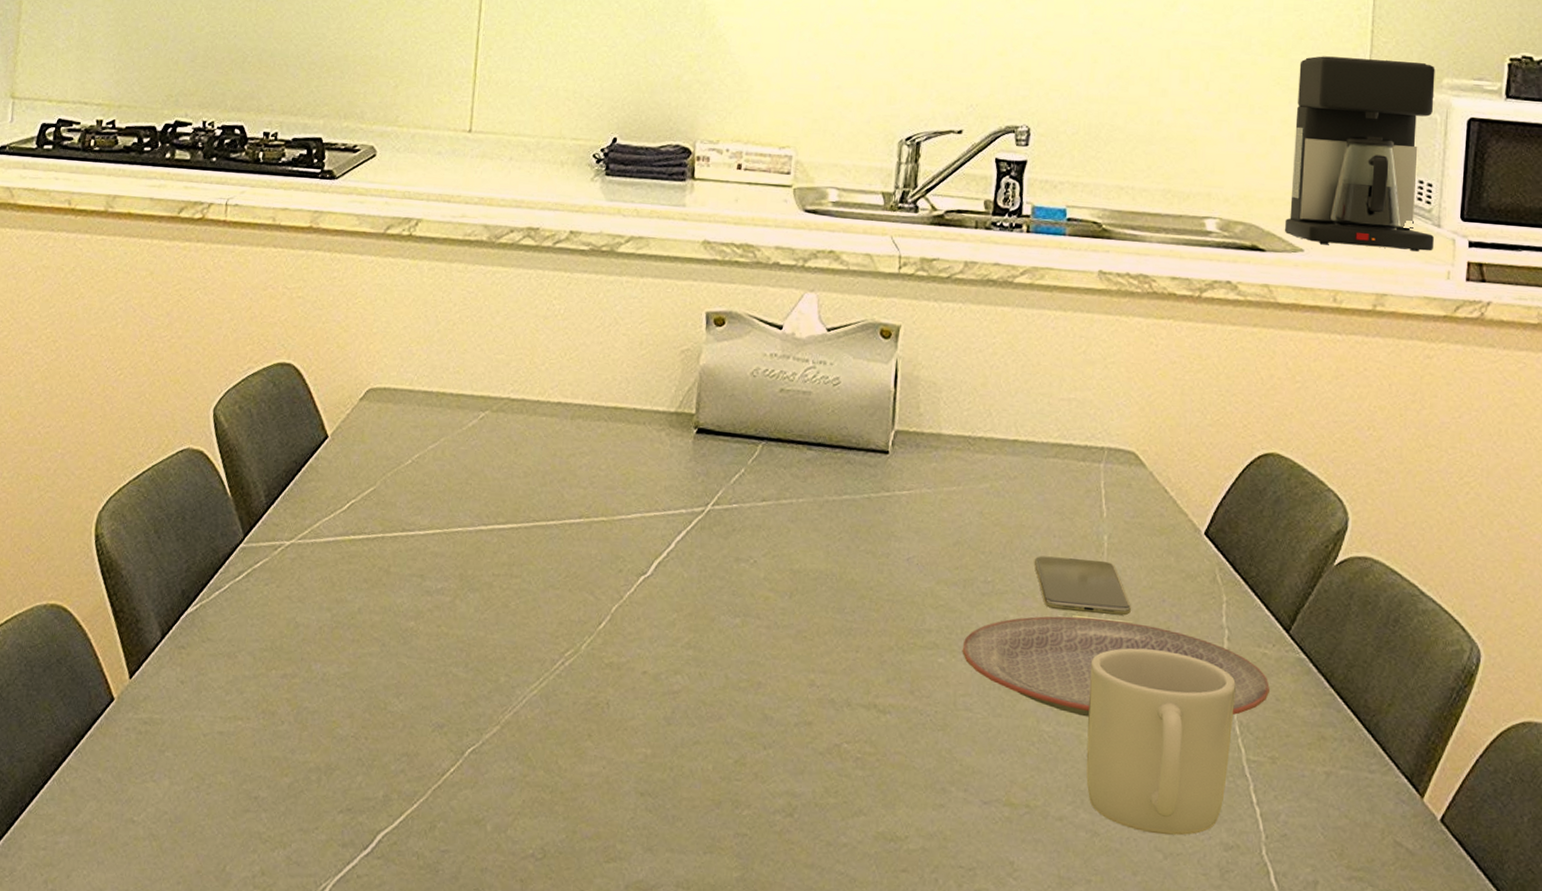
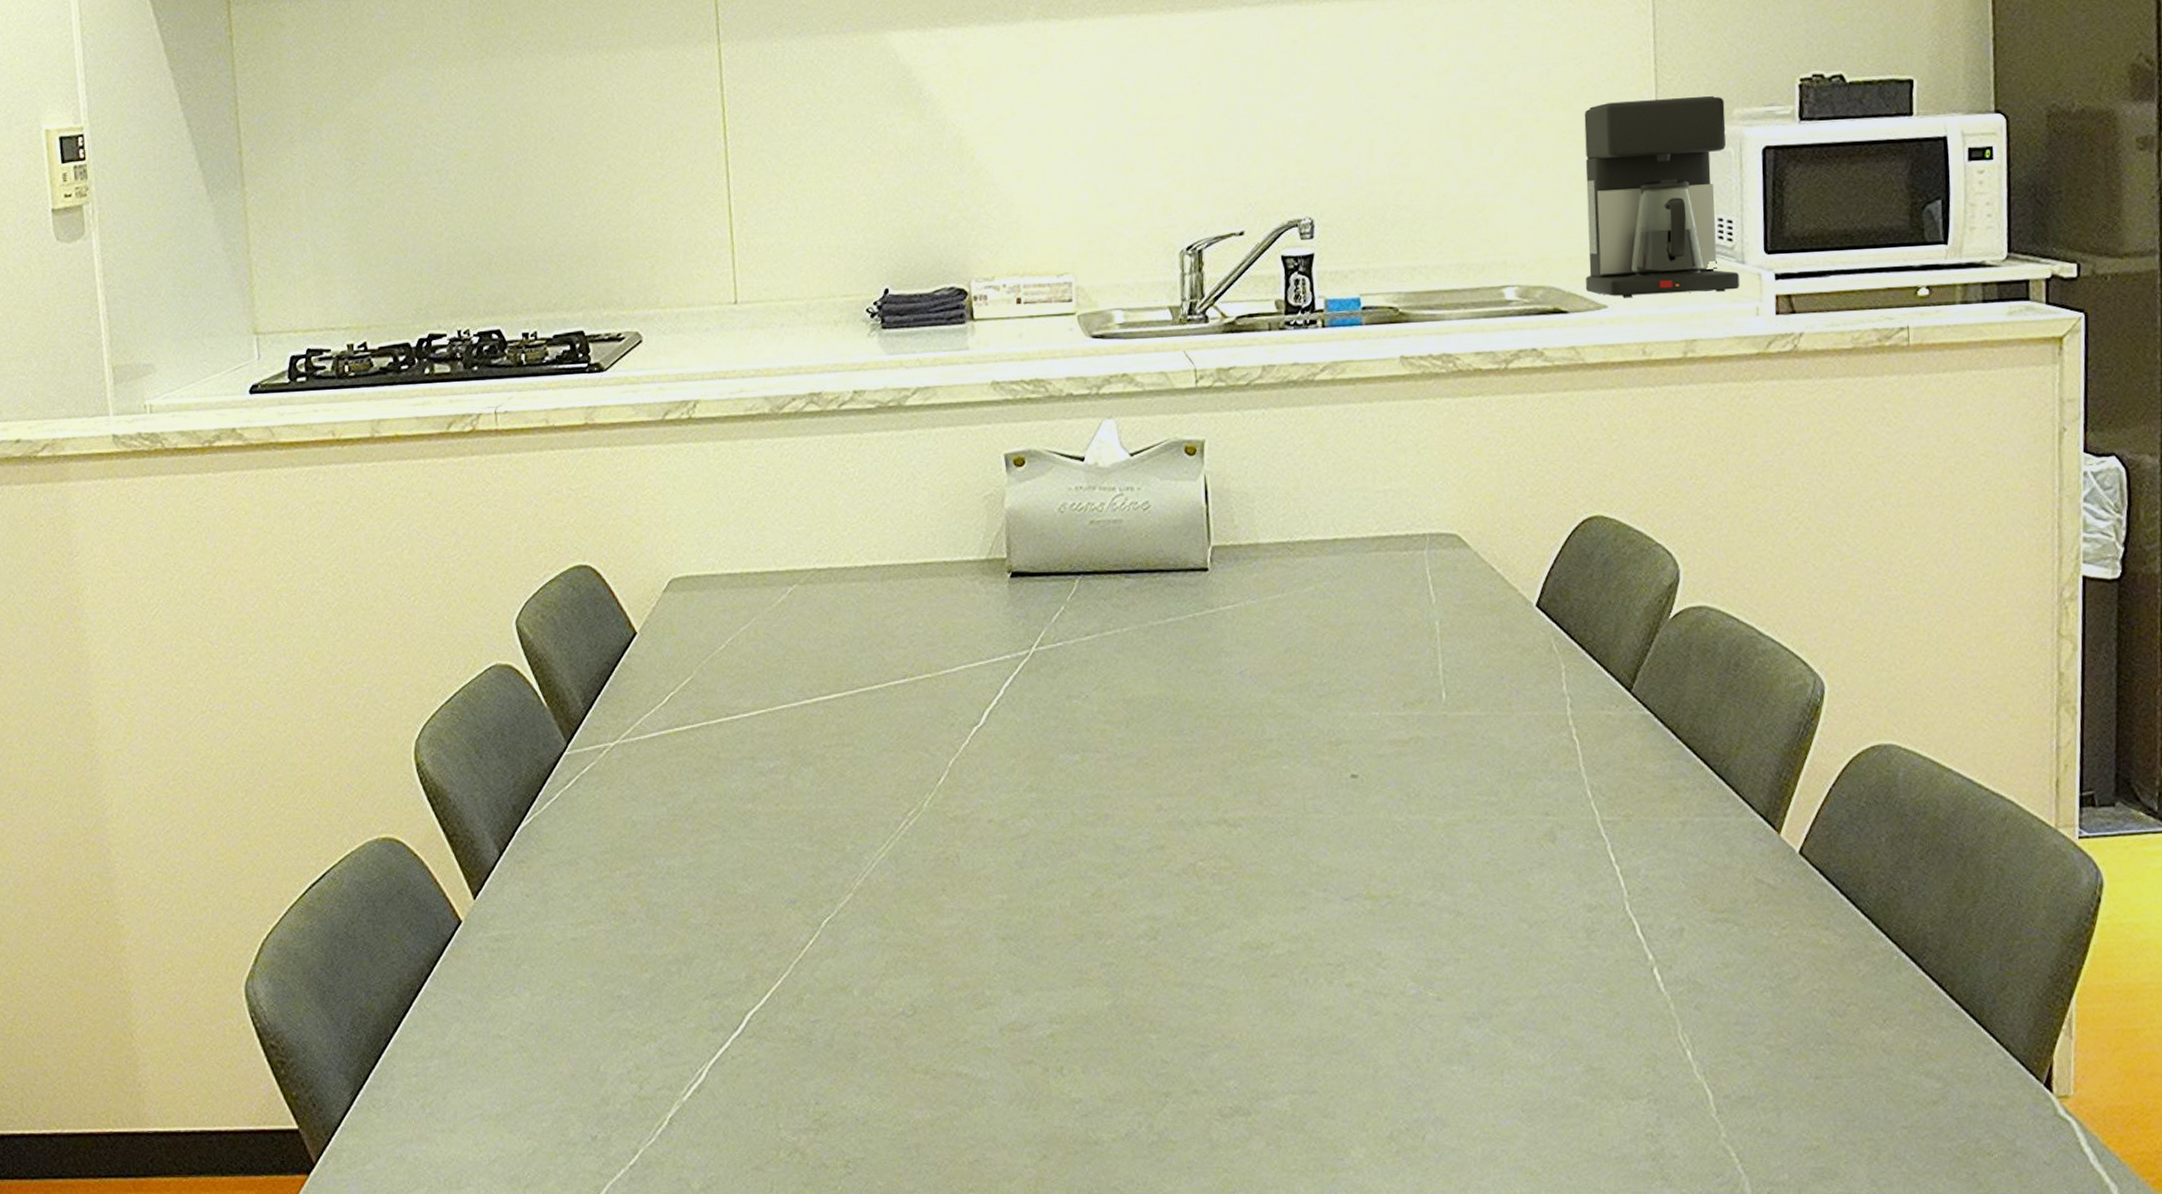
plate: present [962,616,1271,717] -> none [1305,703,1618,802]
smartphone: present [1034,555,1132,616] -> none [1367,646,1471,702]
mug: present [1086,648,1236,836] -> none [1435,726,1584,906]

